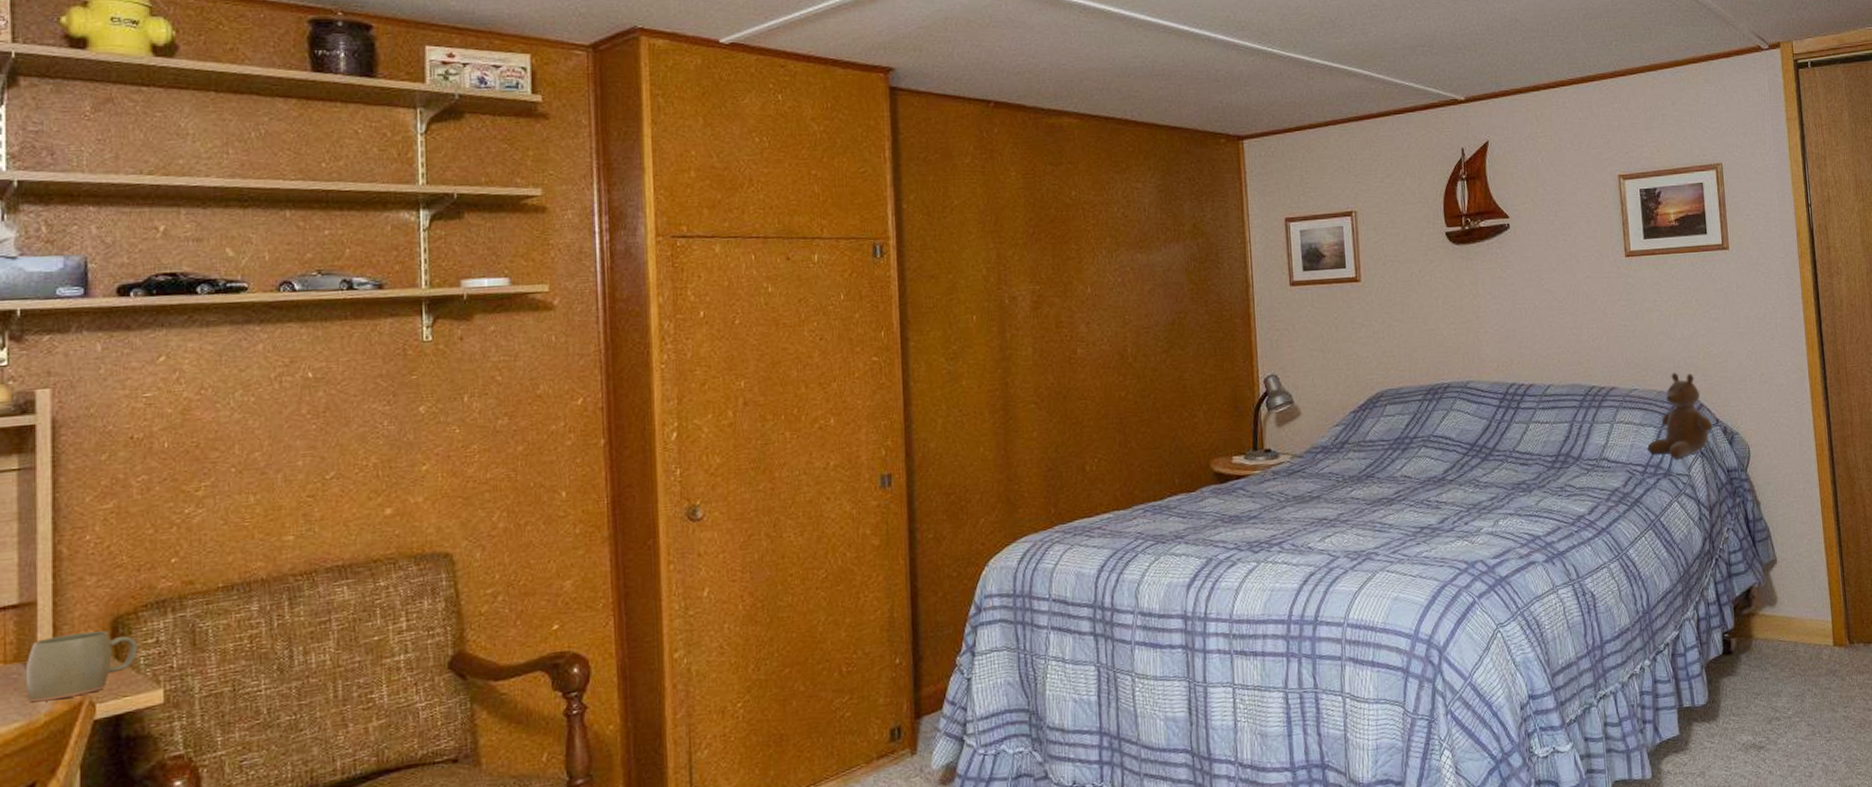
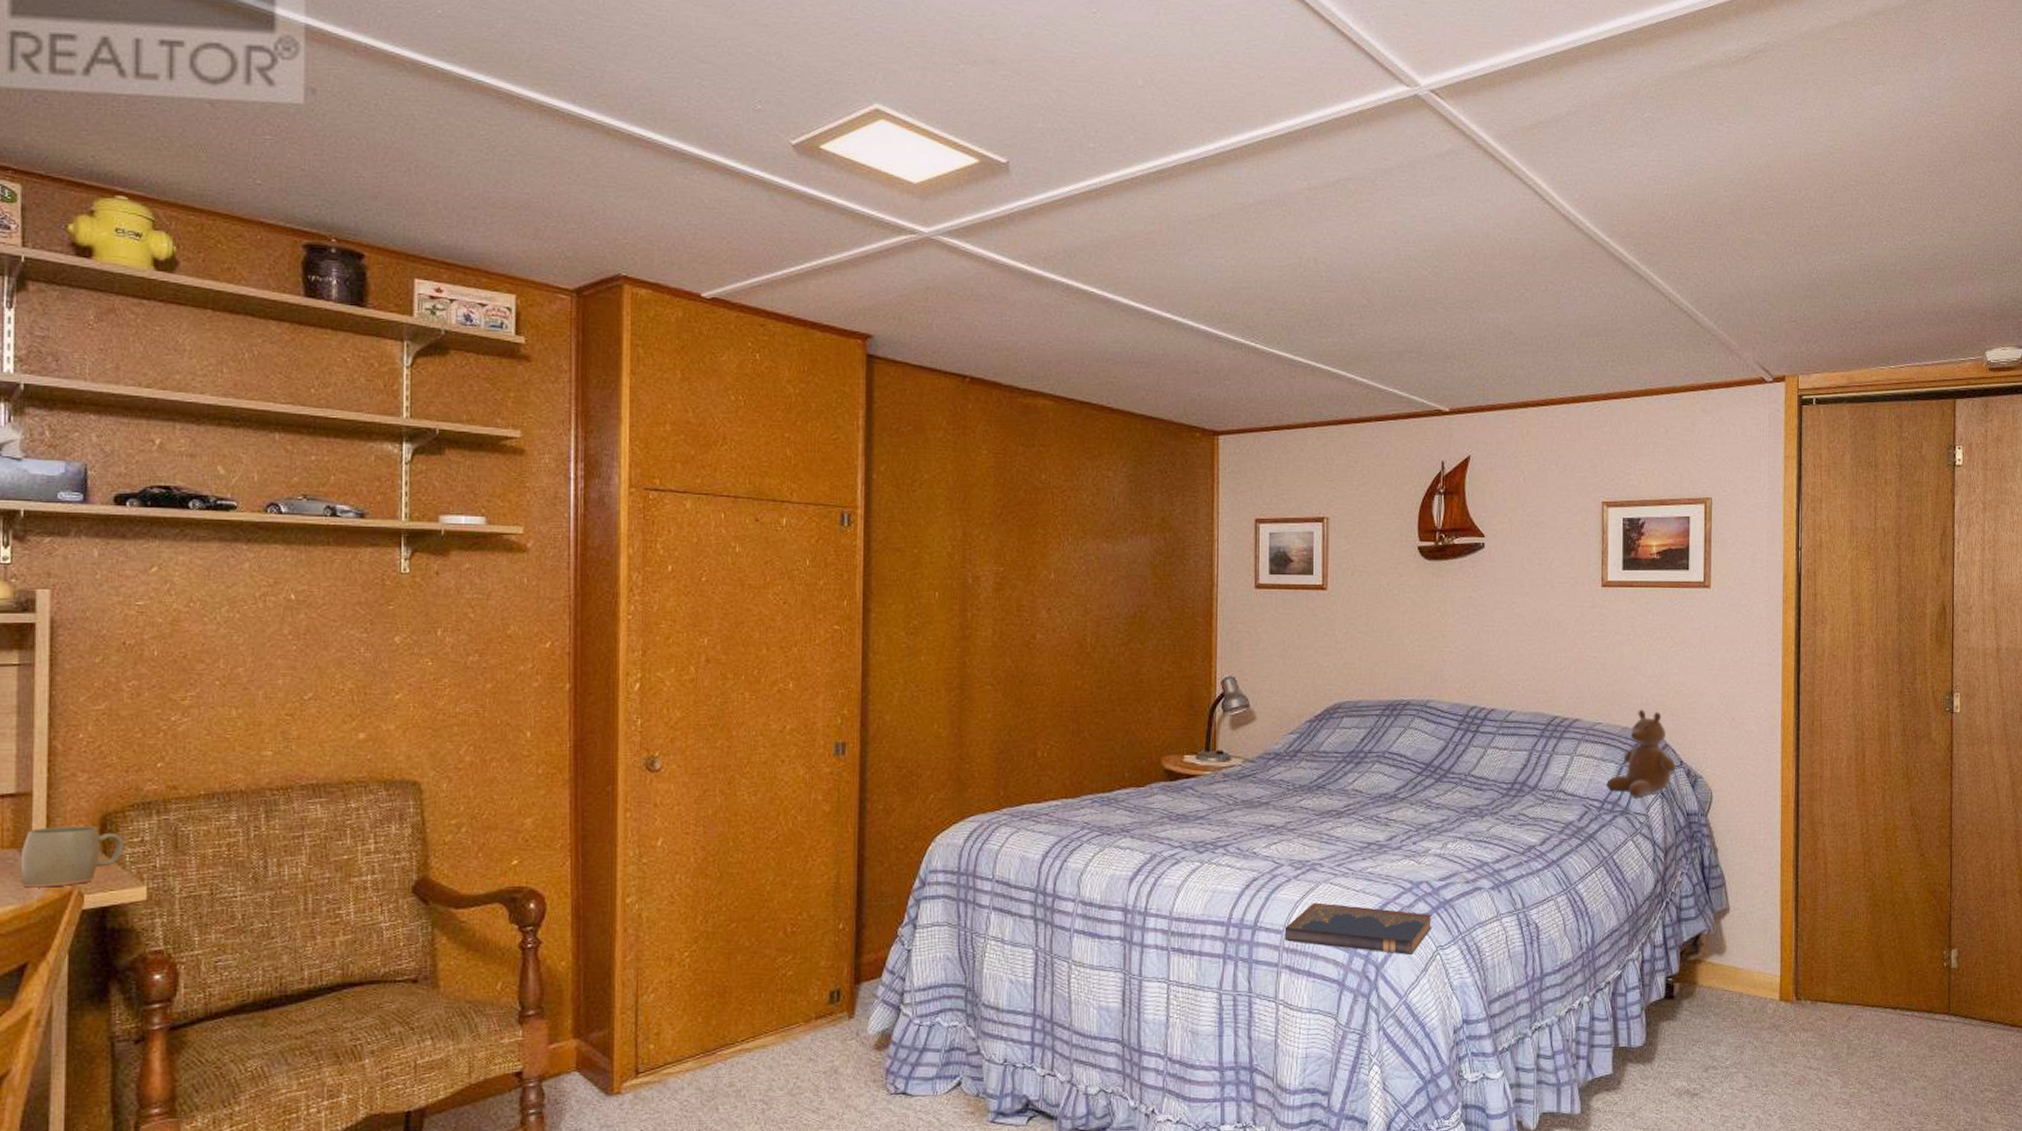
hardcover book: none [1345,591,1491,636] -> present [1284,902,1433,956]

